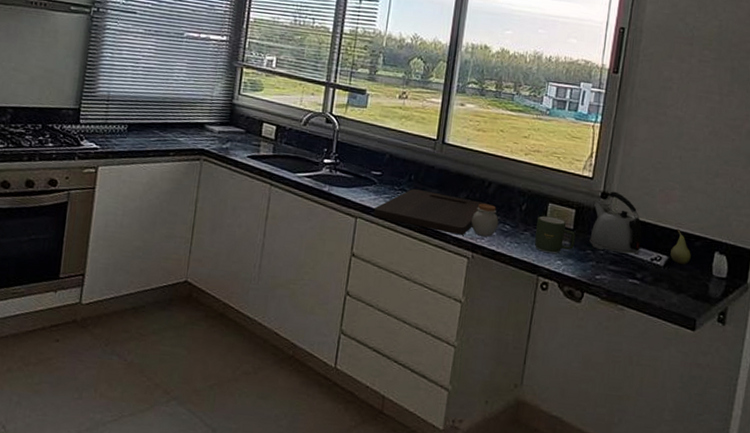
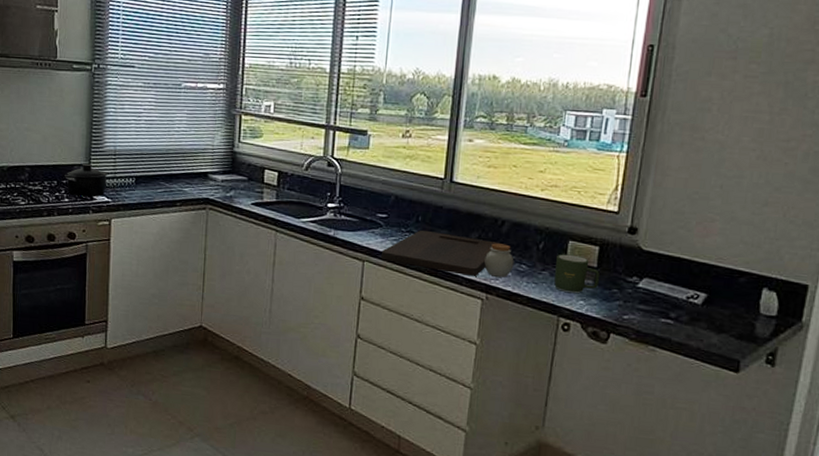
saucepan: none [50,107,100,143] -> present [64,163,109,197]
kettle: present [589,191,642,255] -> none [615,226,676,293]
fruit: present [670,228,691,265] -> none [709,264,734,303]

